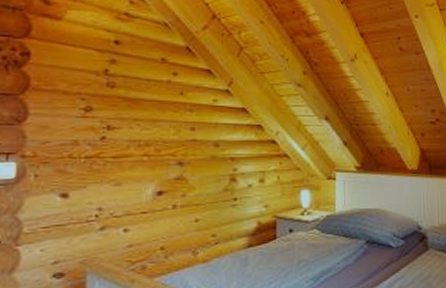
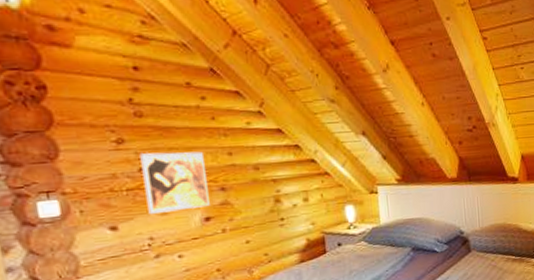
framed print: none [102,123,166,183] -> present [139,151,210,214]

